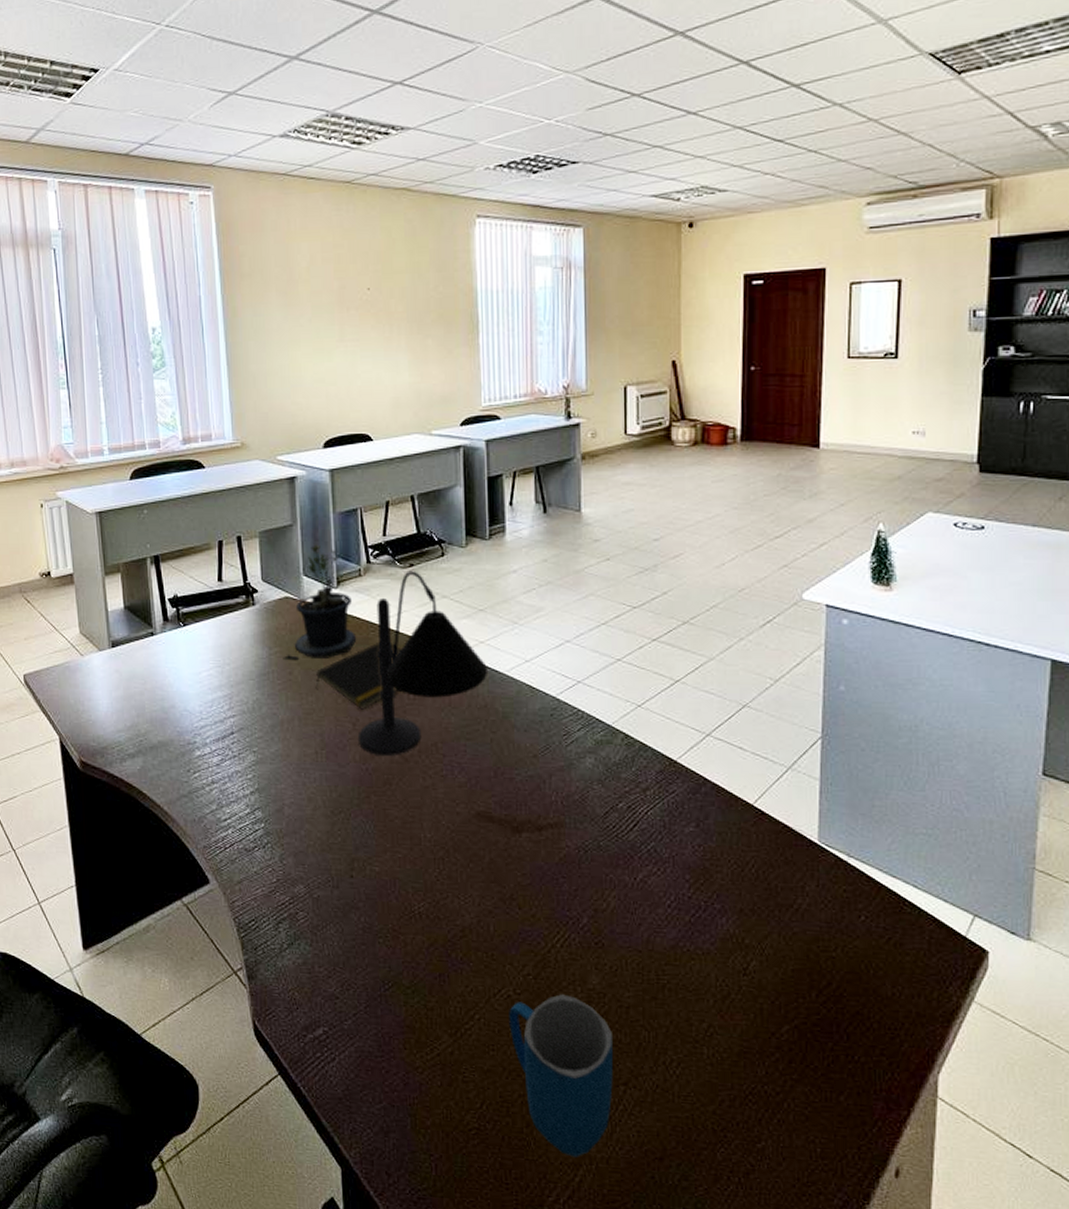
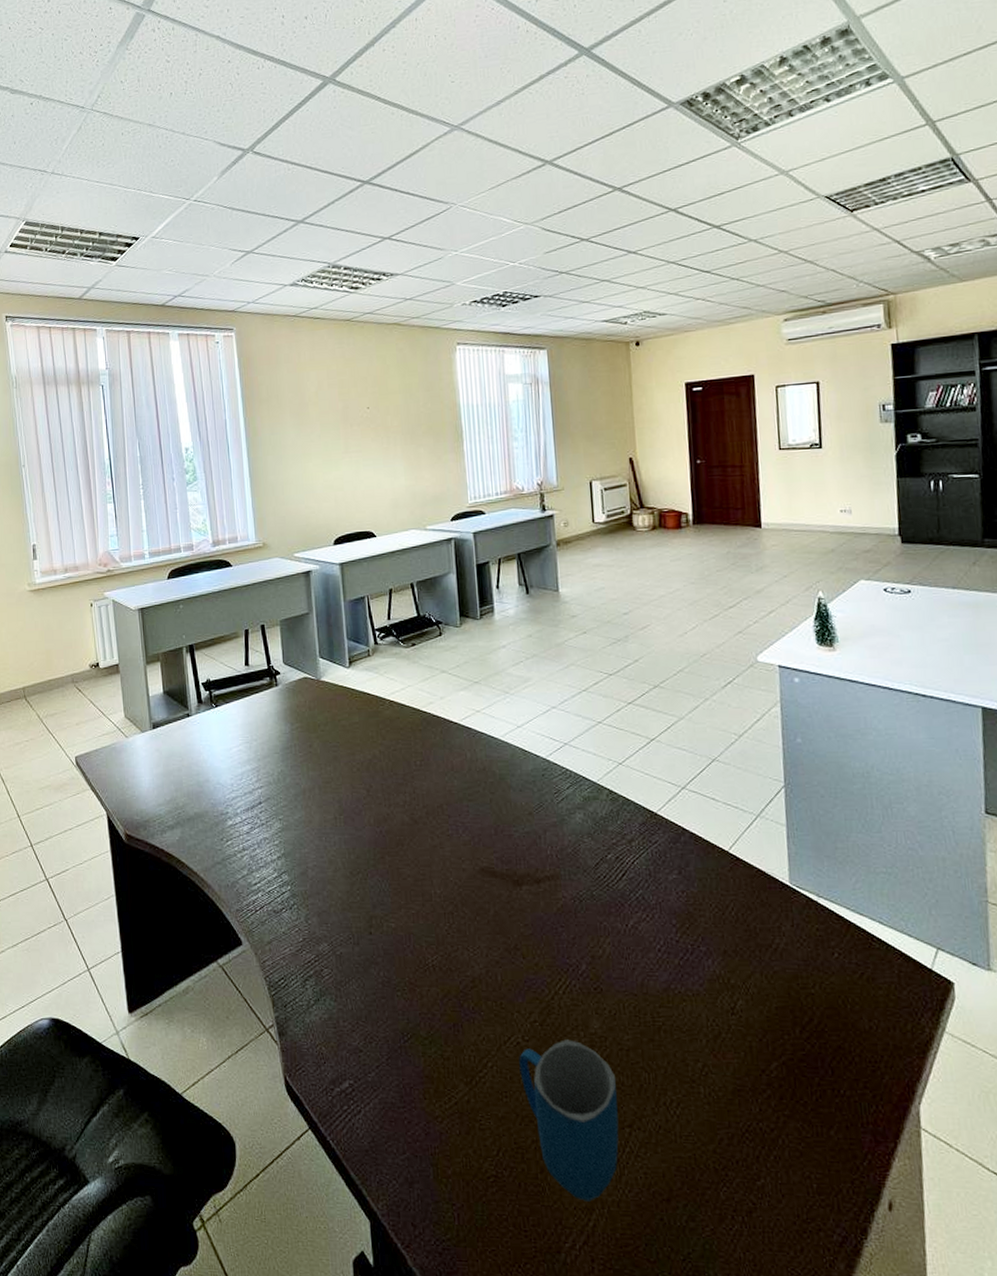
potted plant: present [283,544,357,659] -> none [303,629,368,734]
notepad: present [315,643,401,710] -> none [333,715,408,777]
desk lamp: present [357,570,487,755] -> none [371,649,484,818]

